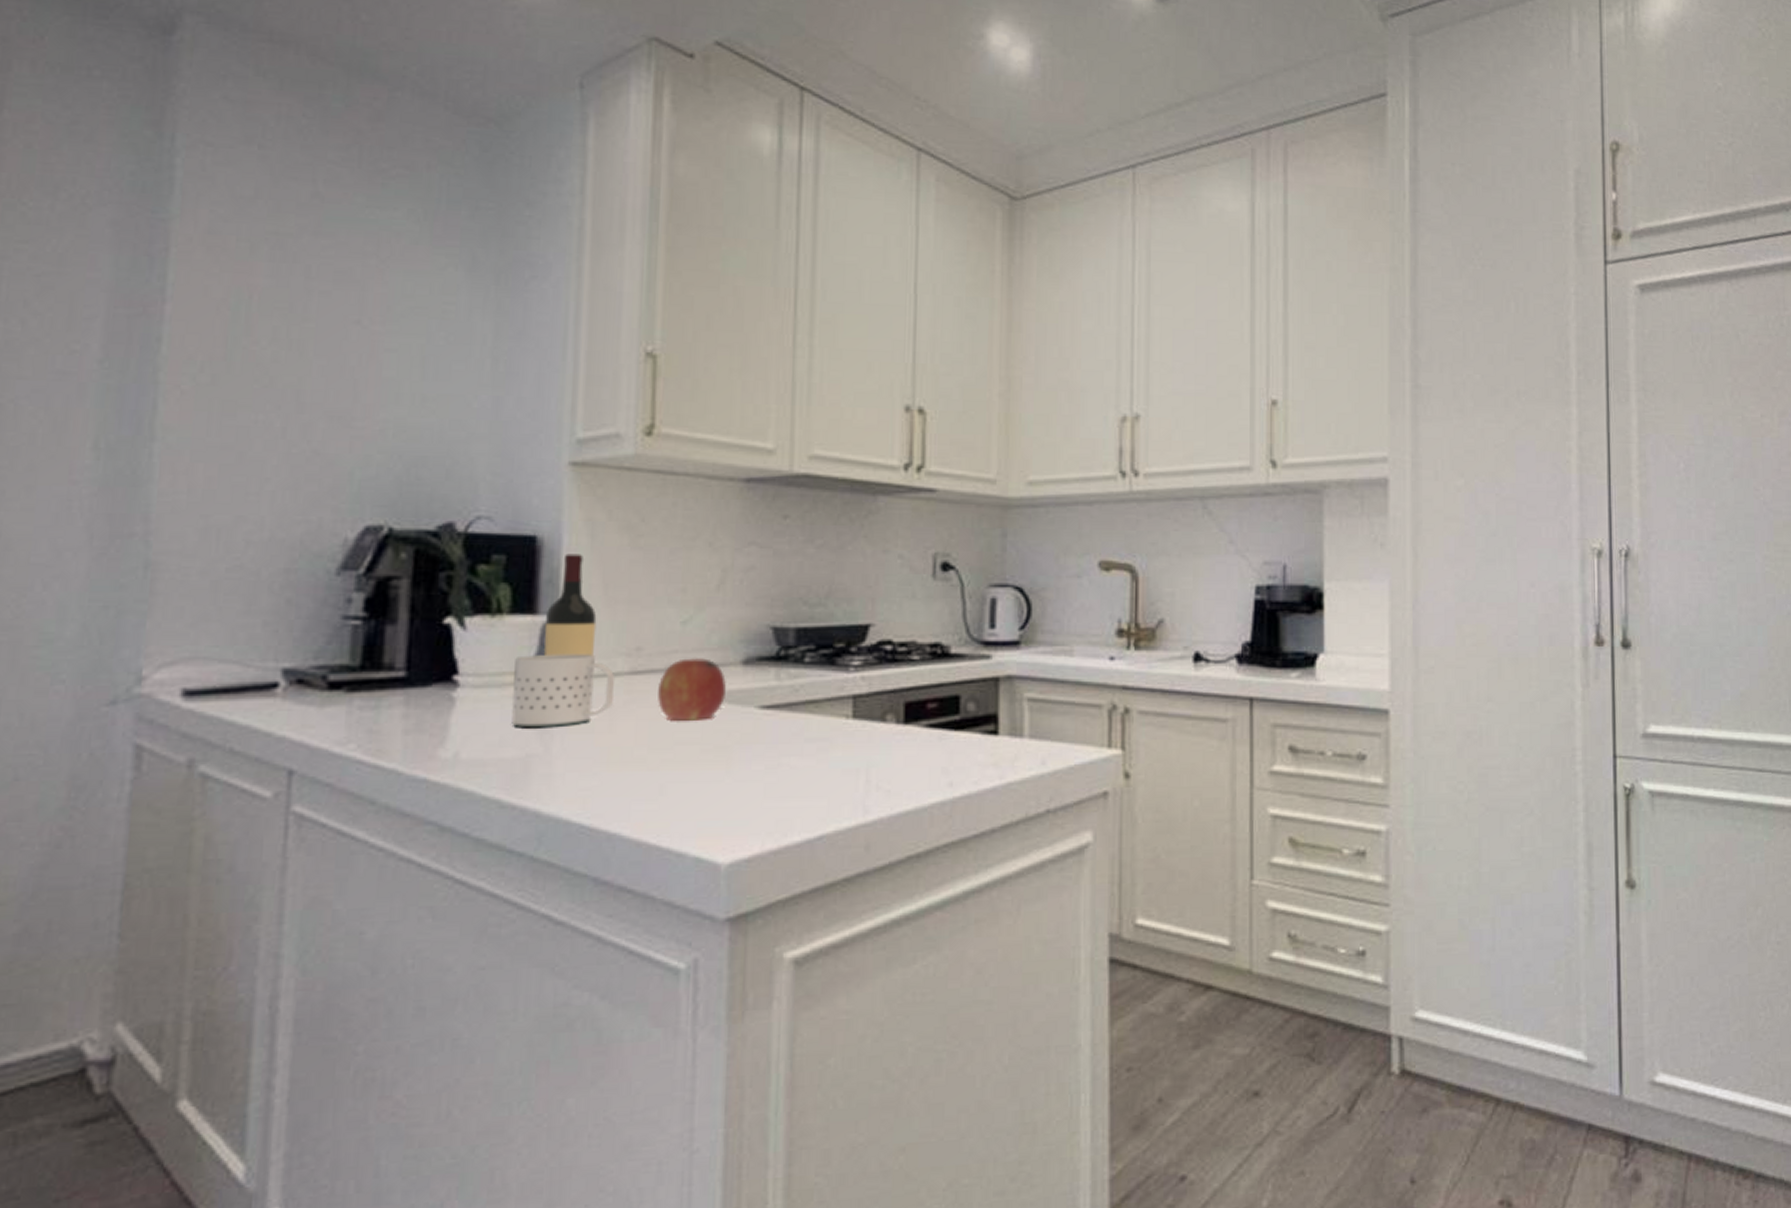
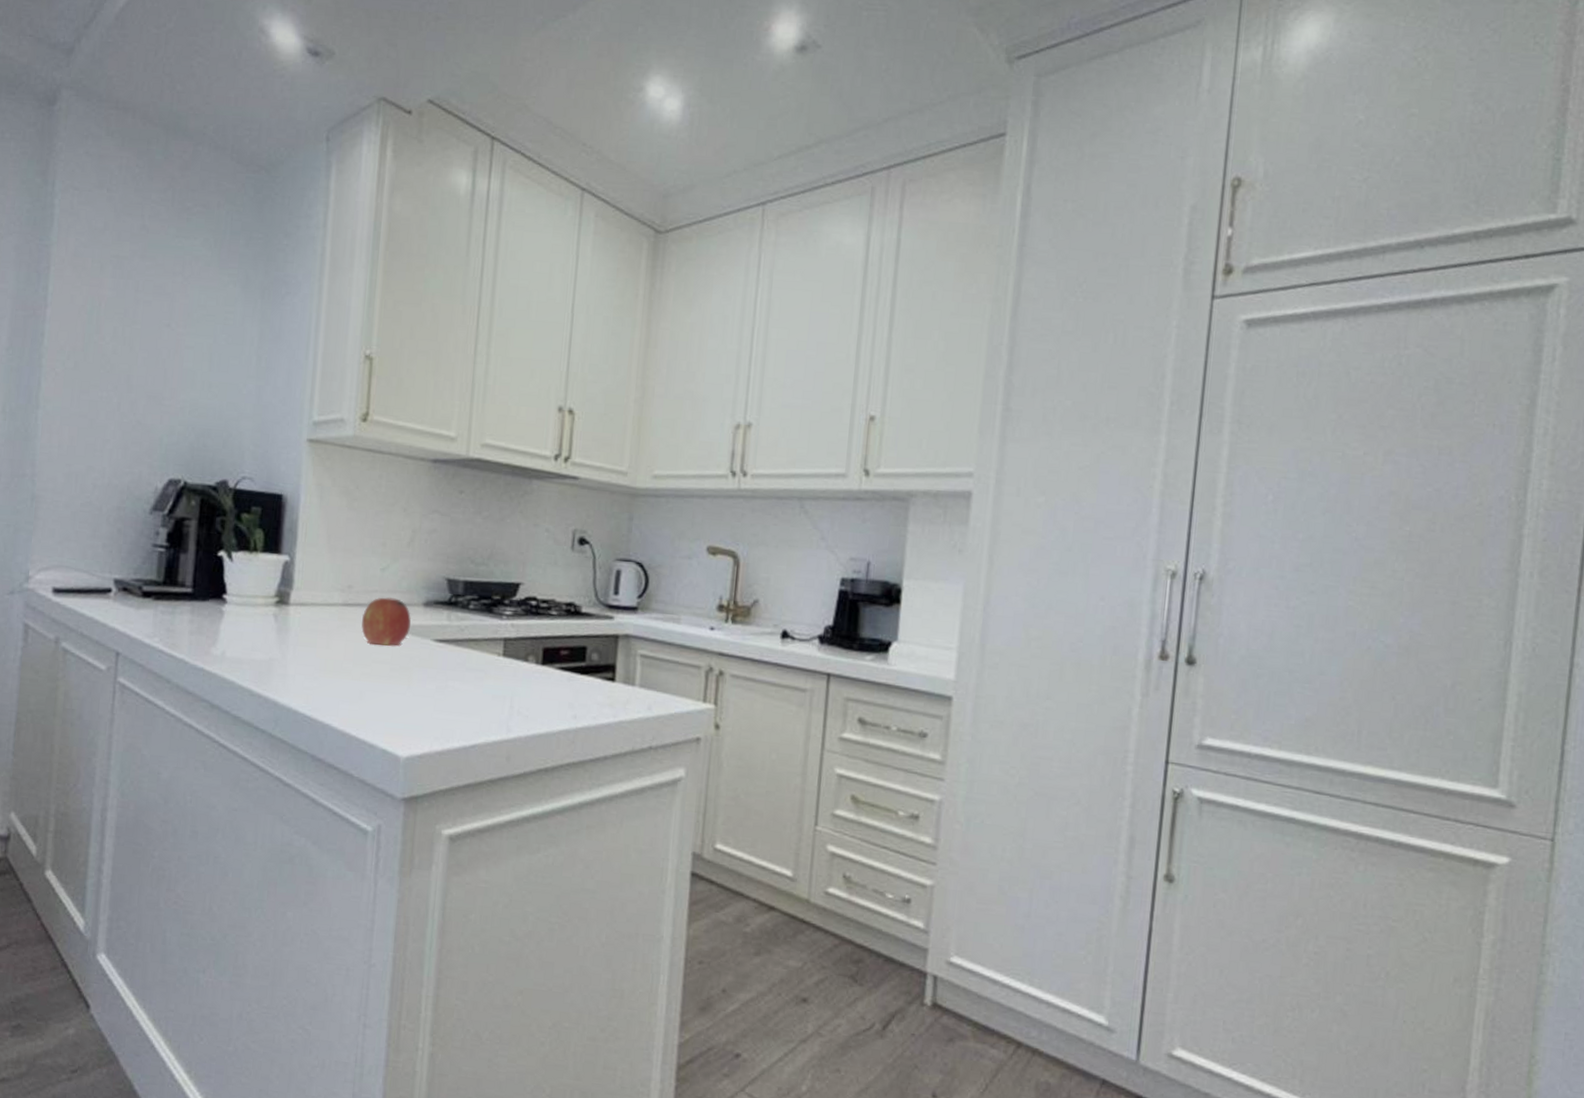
mug: present [511,654,614,728] -> none [260,584,332,640]
wine bottle: present [544,553,597,657] -> none [285,509,322,589]

